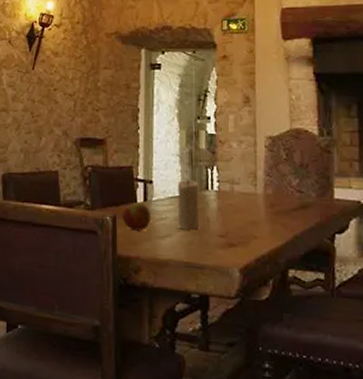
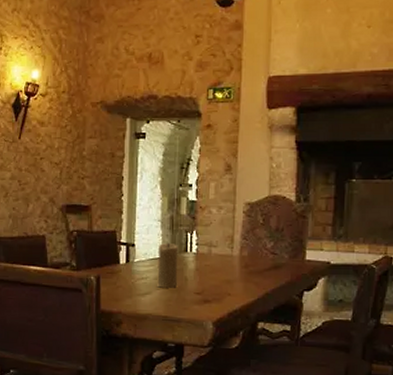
apple: present [122,203,152,231] -> none [105,264,133,289]

